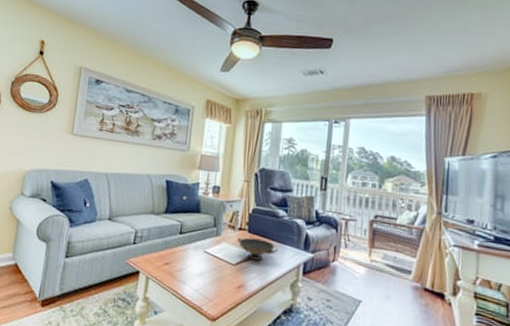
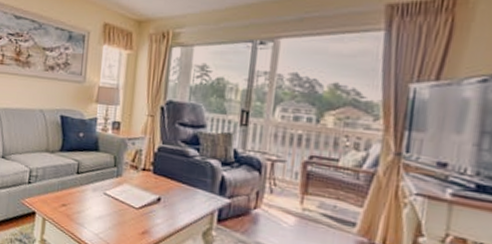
decorative bowl: present [237,237,279,261] -> none [141,179,189,205]

